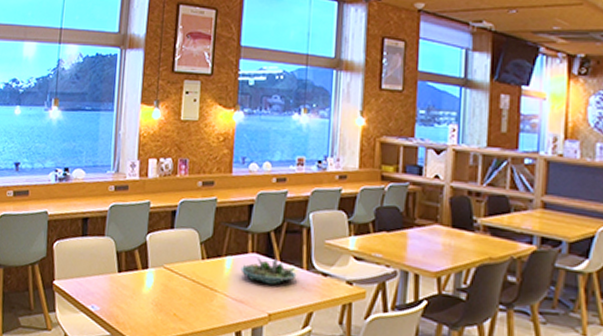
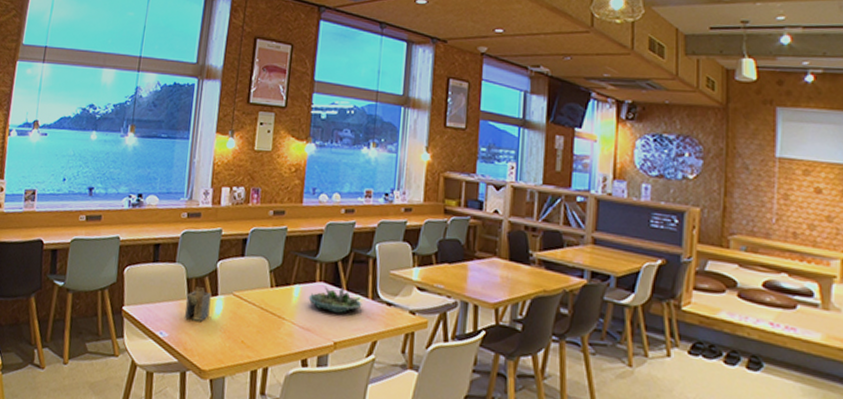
napkin holder: none [115,260,142,295] -> present [184,287,212,321]

